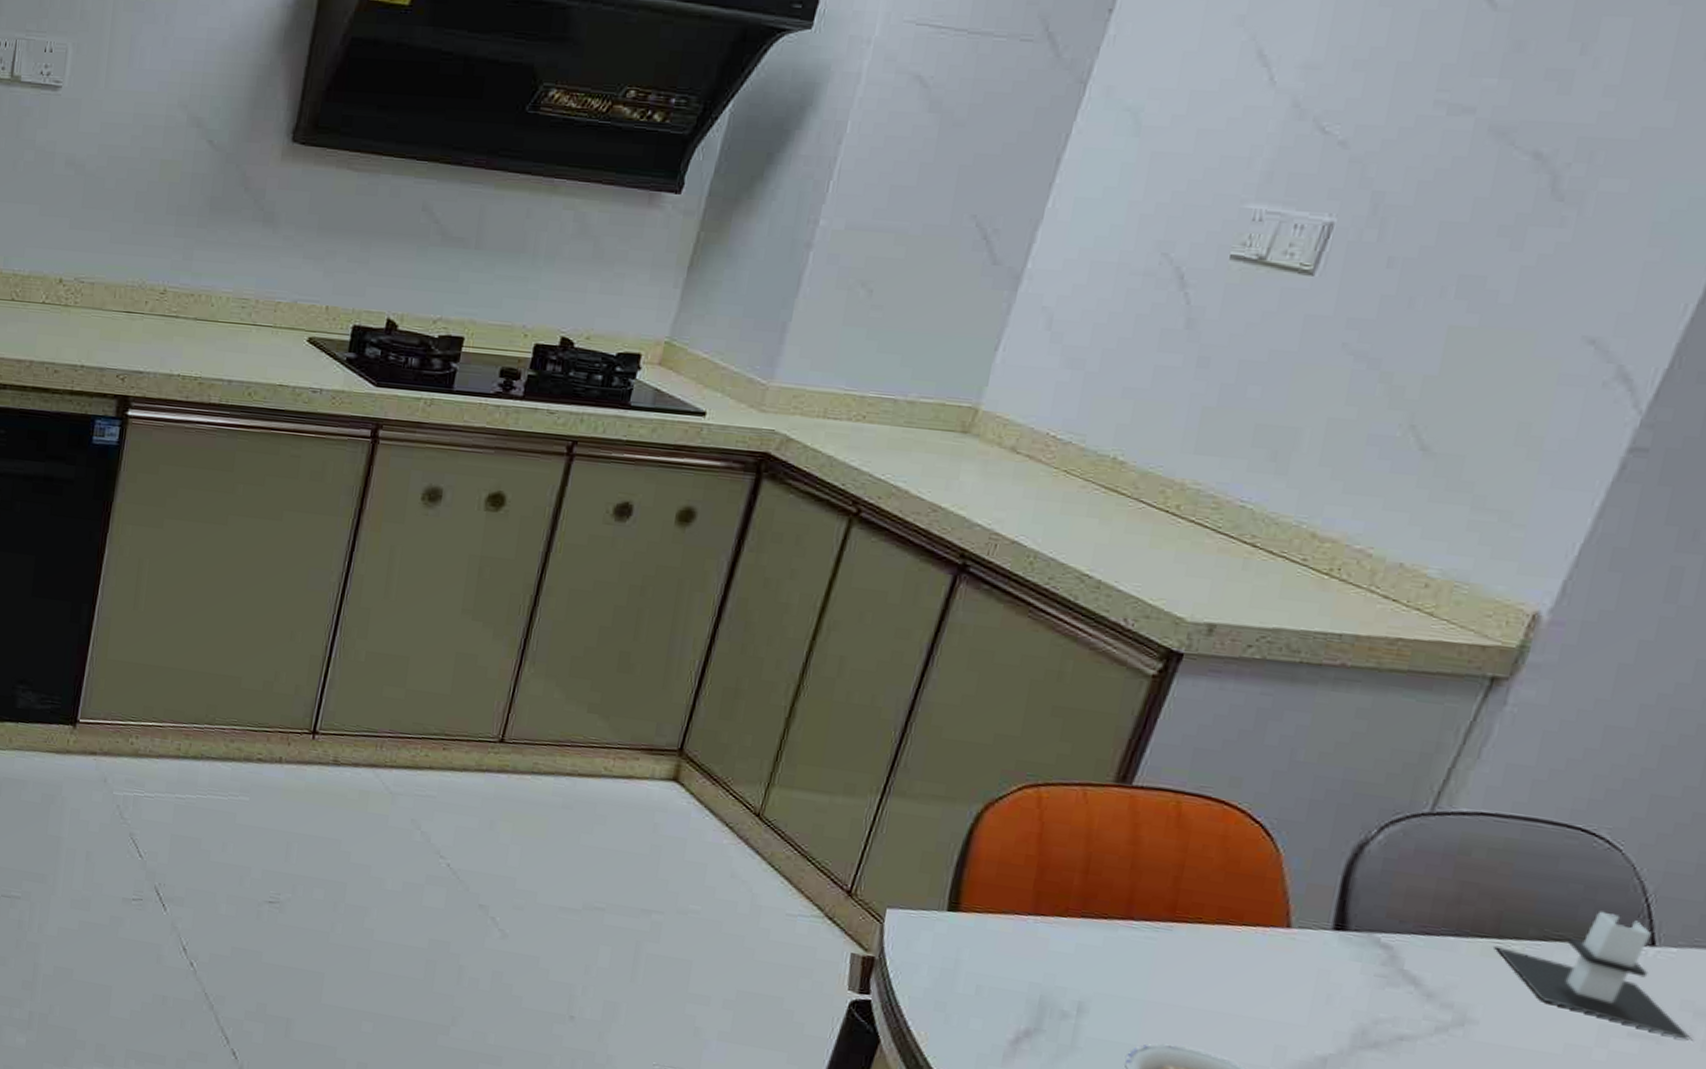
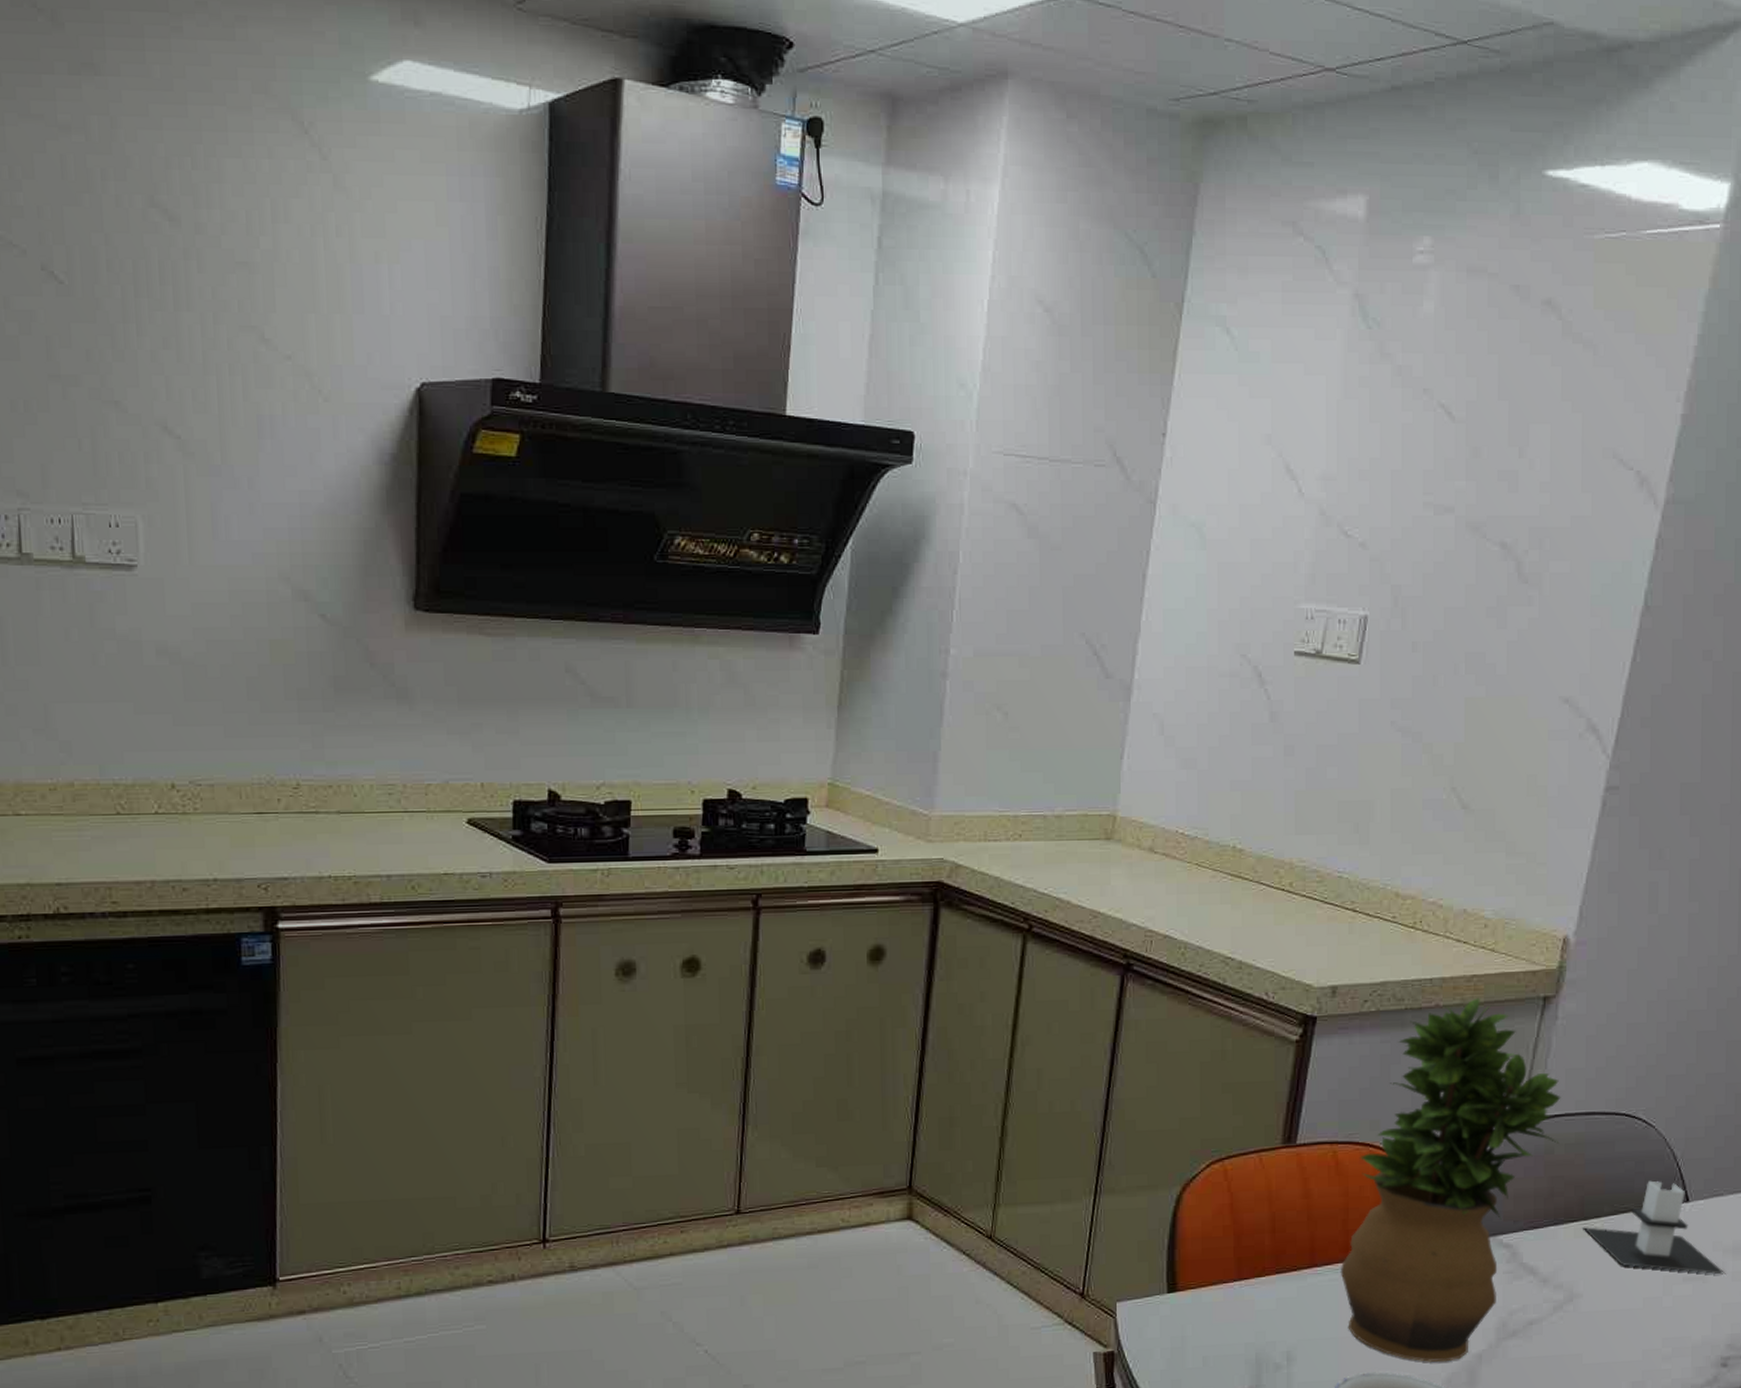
potted plant: none [1159,664,1494,1058] -> present [1340,997,1561,1362]

